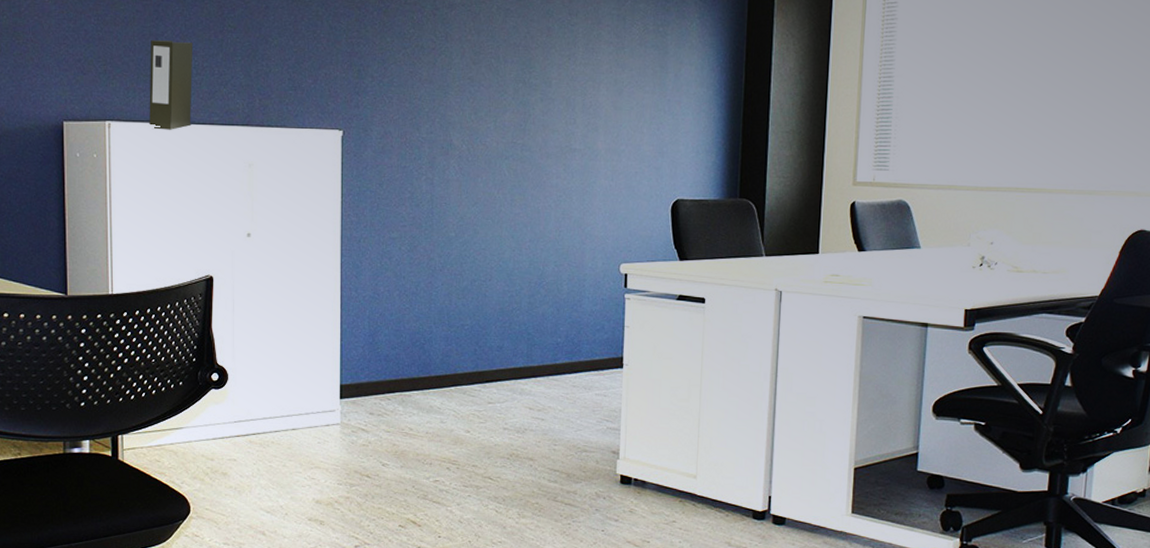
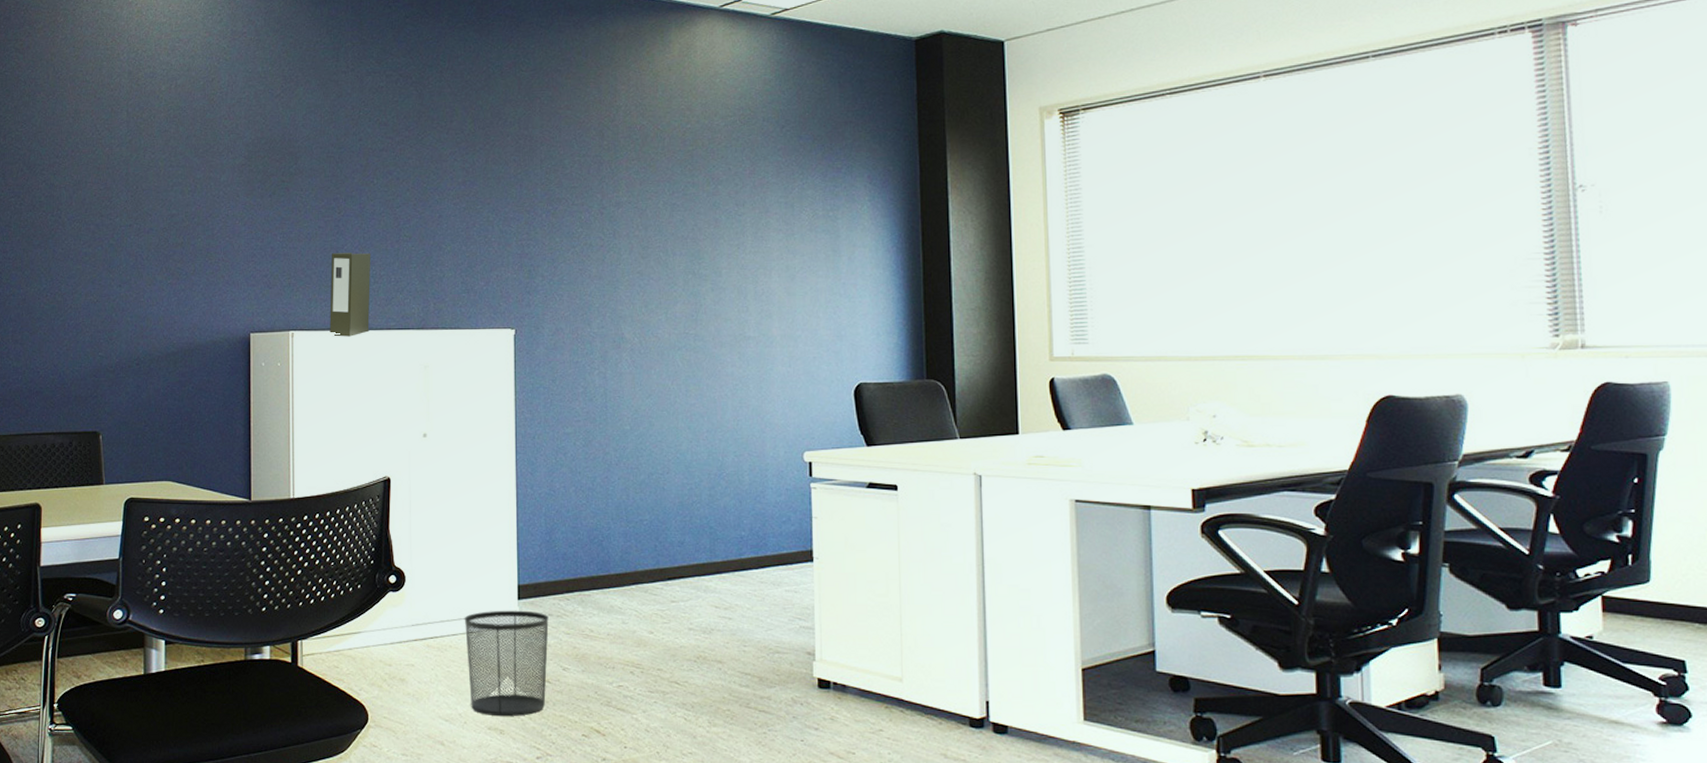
waste bin: none [286,408,370,508] -> present [464,610,549,716]

